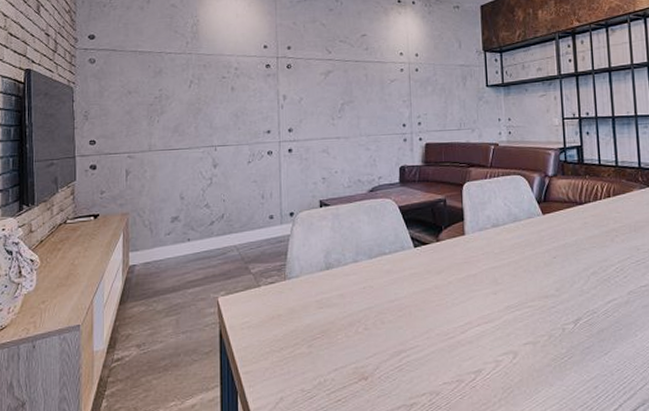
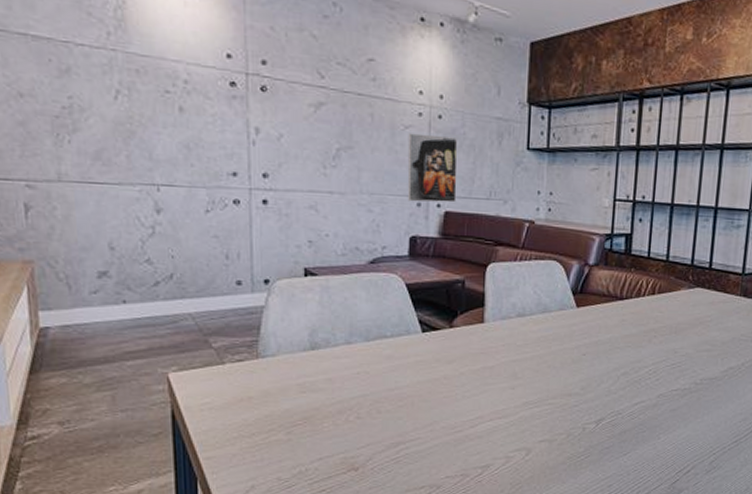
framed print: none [393,84,434,139] -> present [407,133,458,203]

